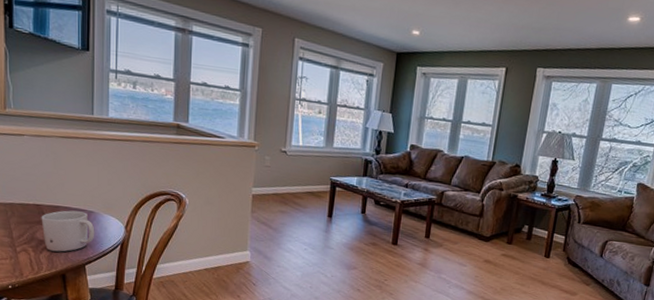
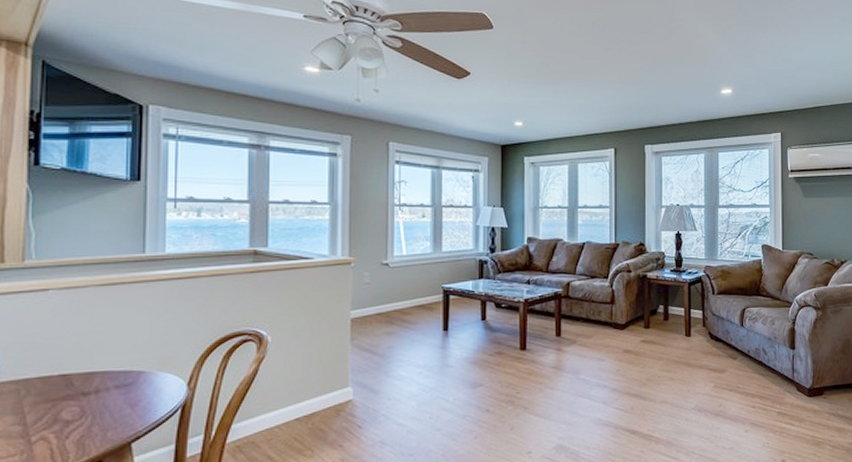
mug: present [41,210,95,253] -> none [69,374,146,433]

